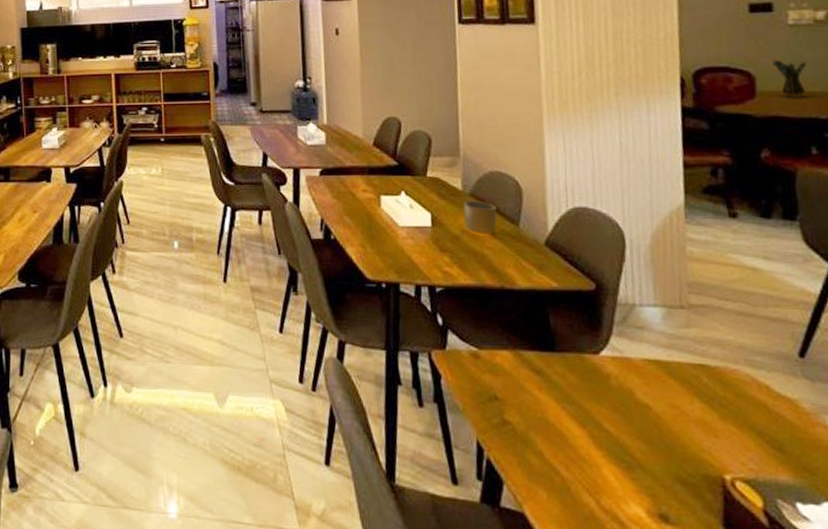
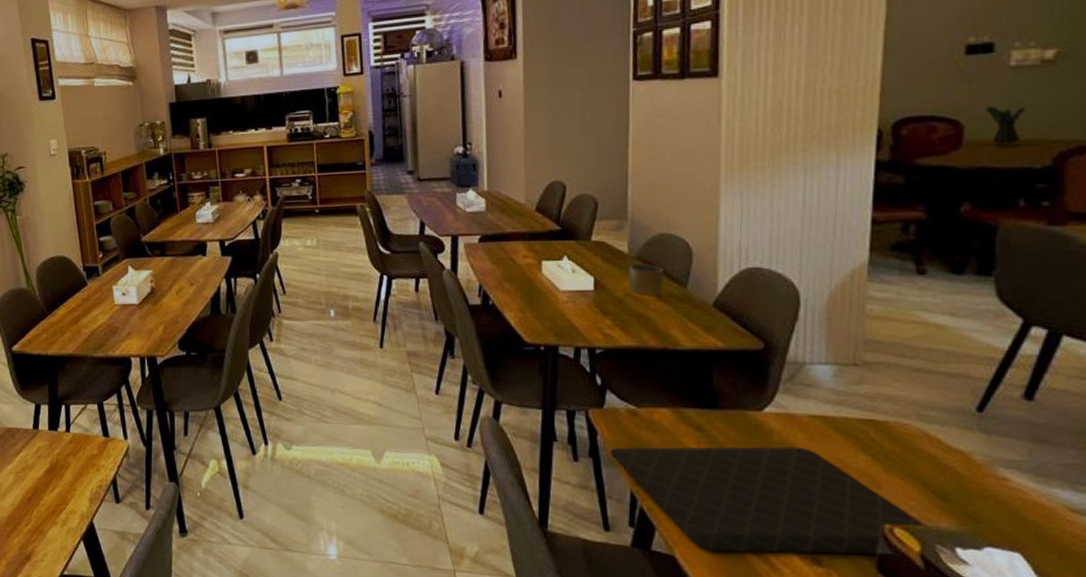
placemat: none [454,391,770,512] -> present [610,446,931,555]

